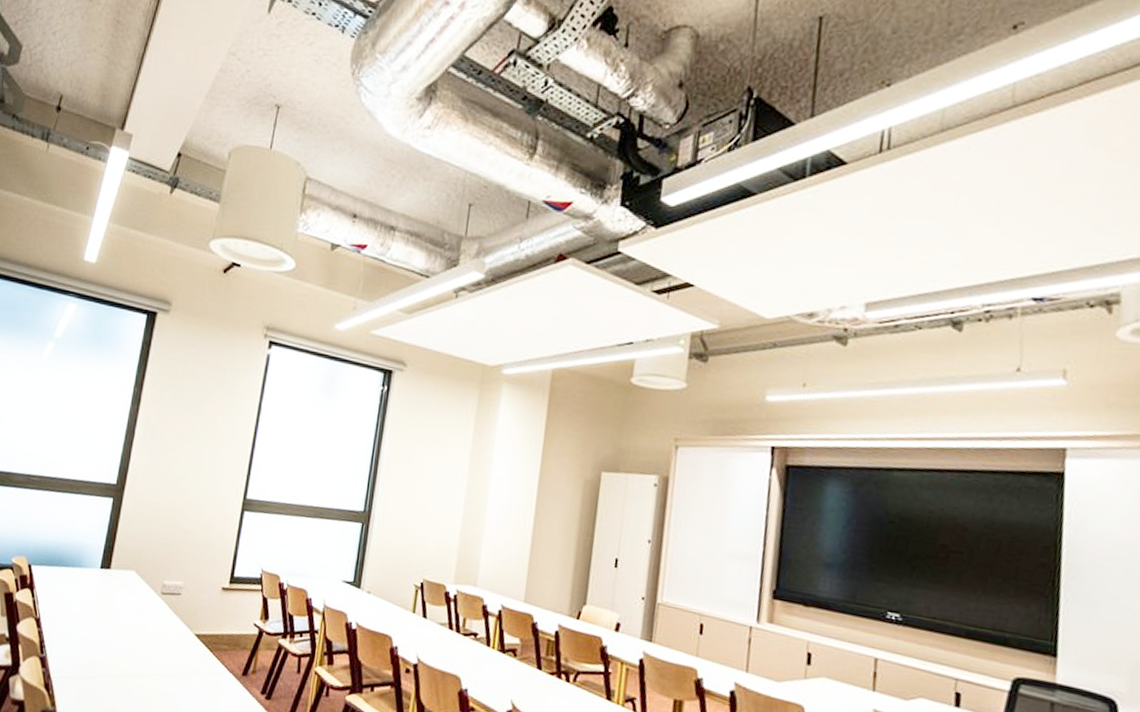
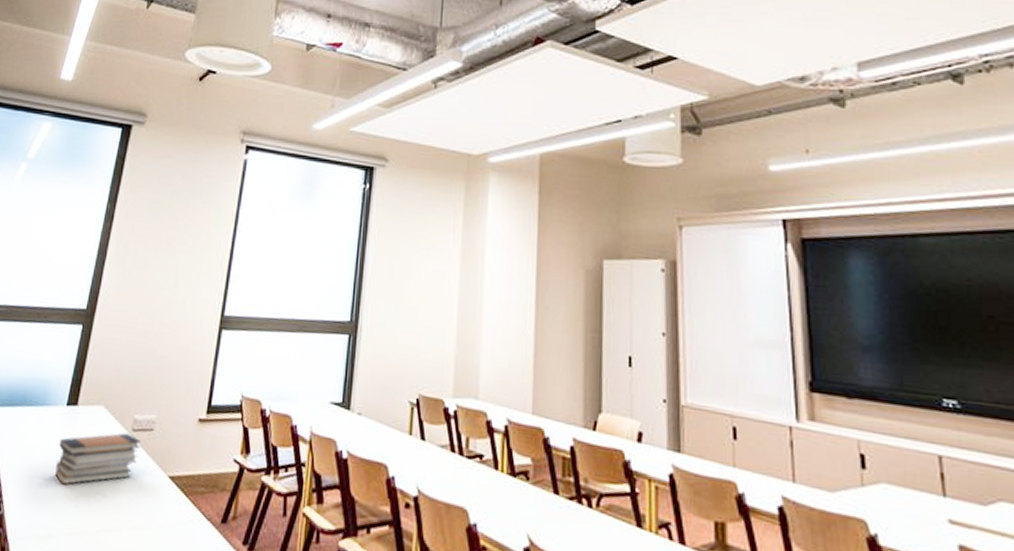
book stack: none [92,595,169,636] -> present [55,432,141,485]

